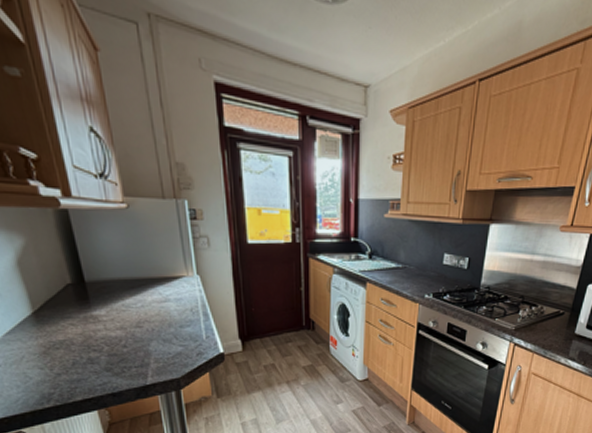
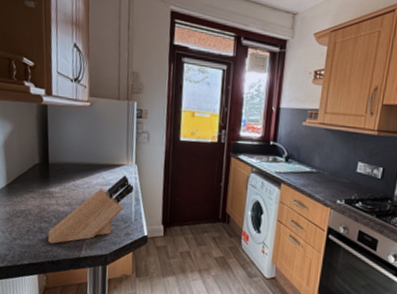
knife block: none [102,288,200,374] -> present [48,174,134,244]

